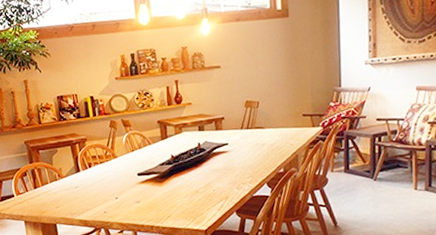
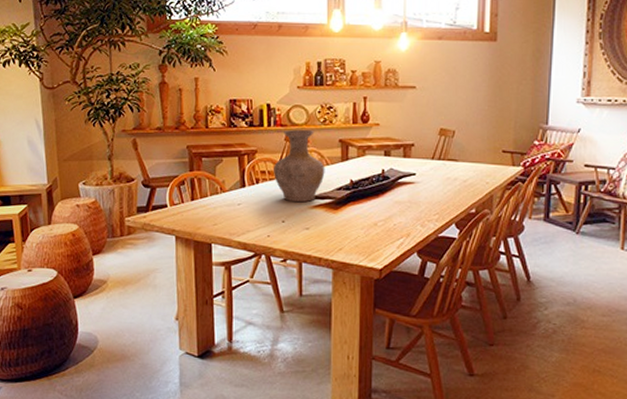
vase: none [102,115,148,181] -> present [273,129,325,203]

